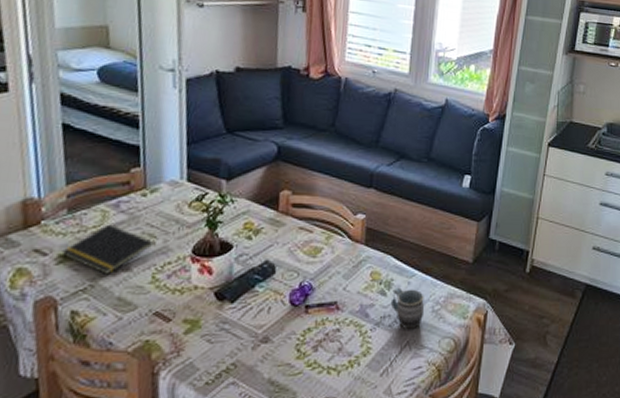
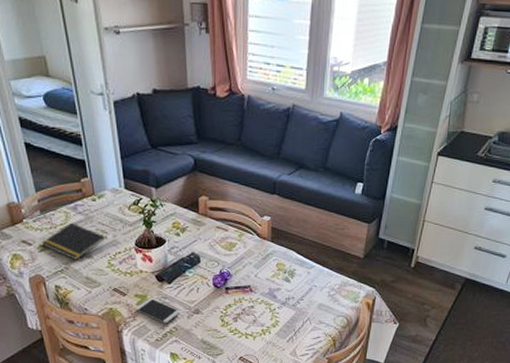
smartphone: none [182,324,243,359] -> present [136,298,180,323]
mug: present [390,287,425,330] -> none [293,276,322,309]

